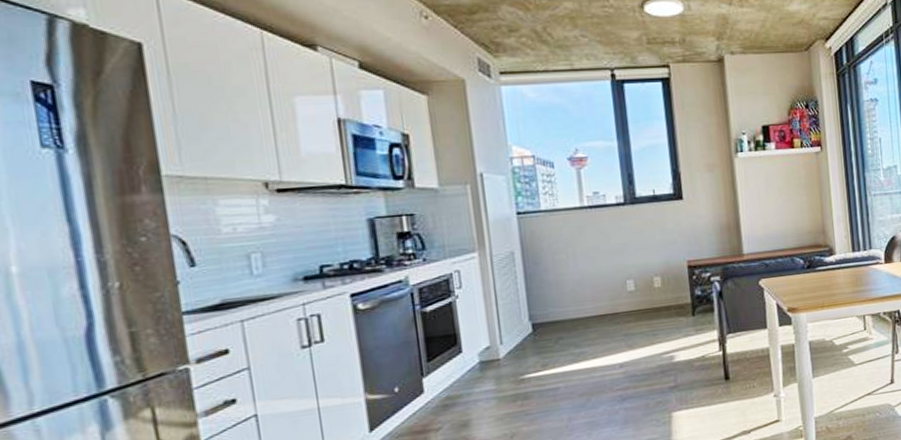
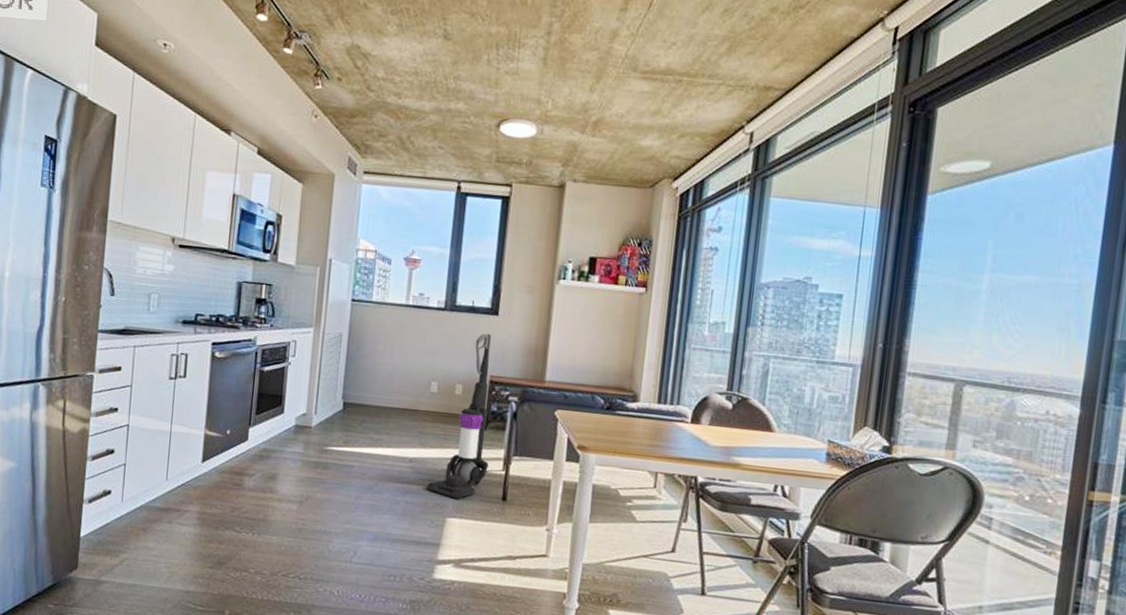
vacuum cleaner: none [644,220,705,392] -> present [426,334,491,499]

